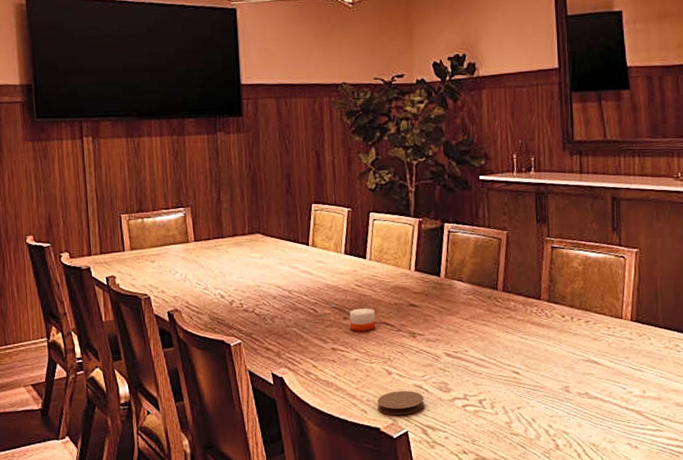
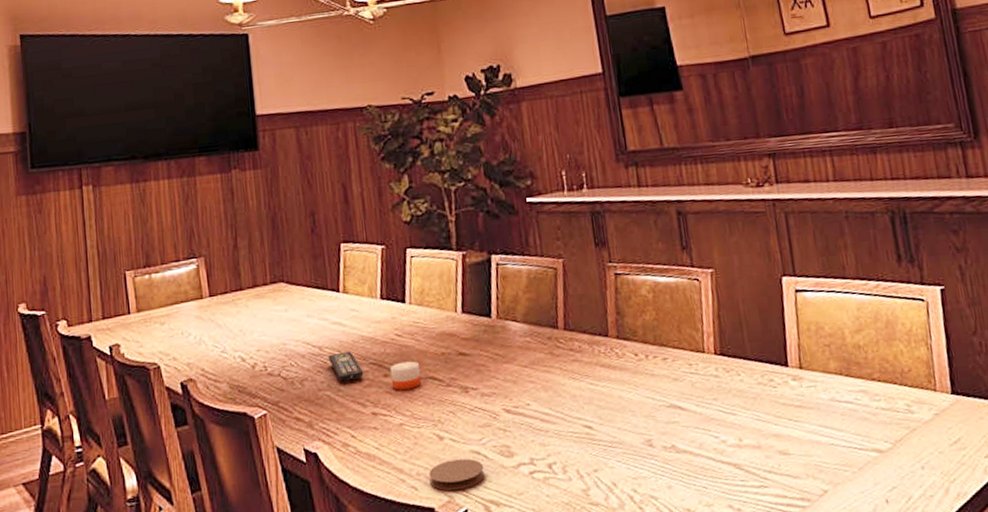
remote control: none [296,296,326,321] -> present [328,351,364,382]

